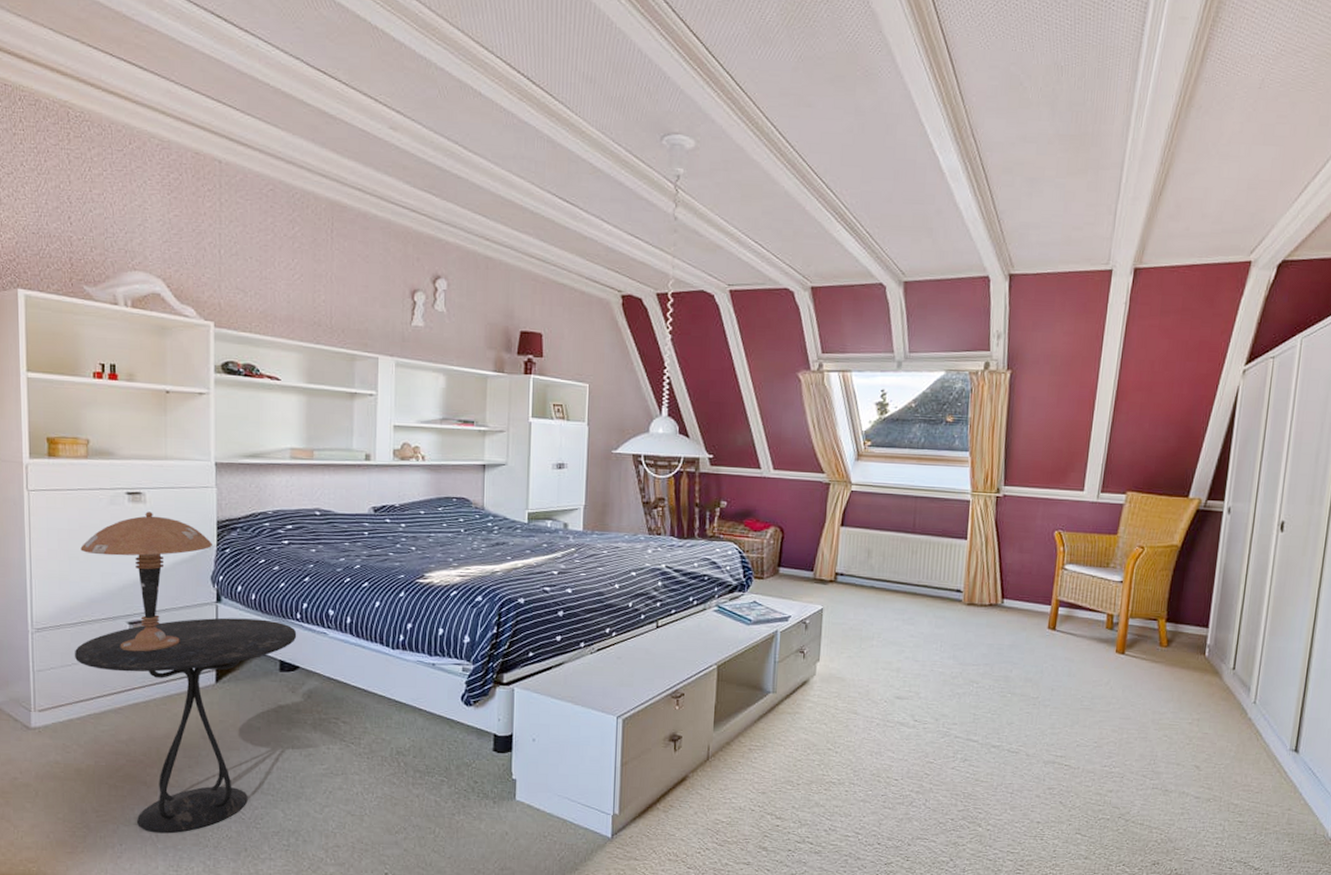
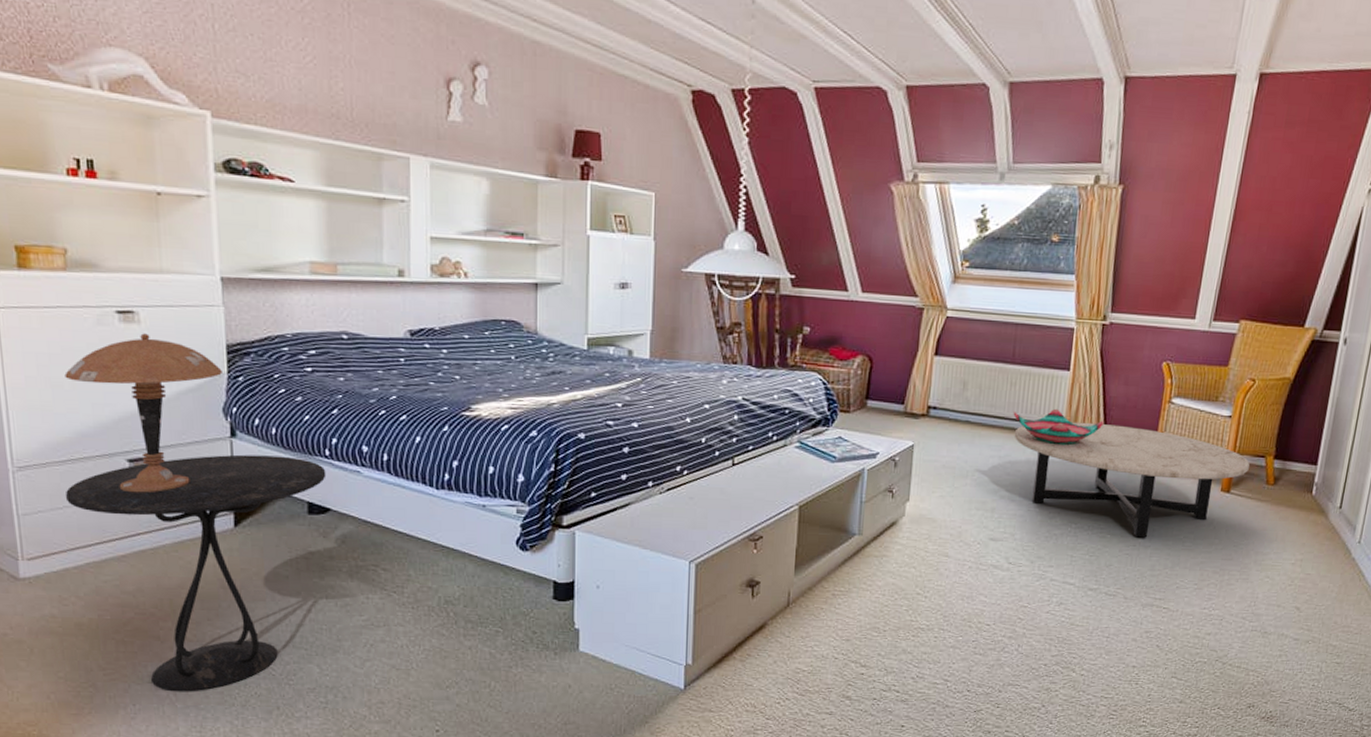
decorative bowl: none [915,574,1001,609] -> present [1013,408,1104,446]
coffee table: none [916,587,1143,697] -> present [1014,421,1250,538]

